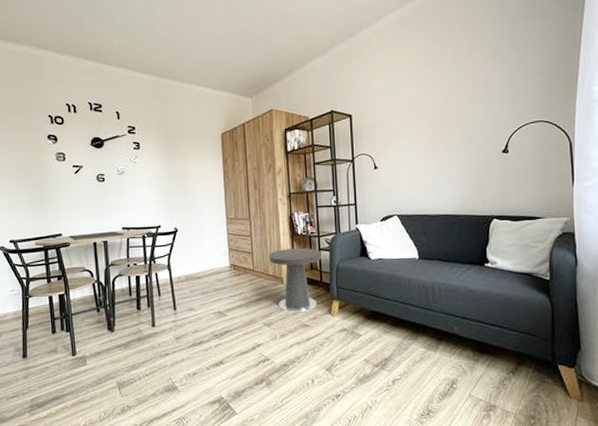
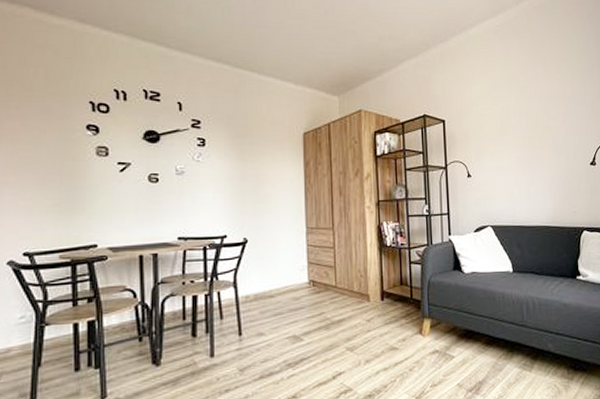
side table: present [269,248,322,312] -> none [354,261,412,334]

